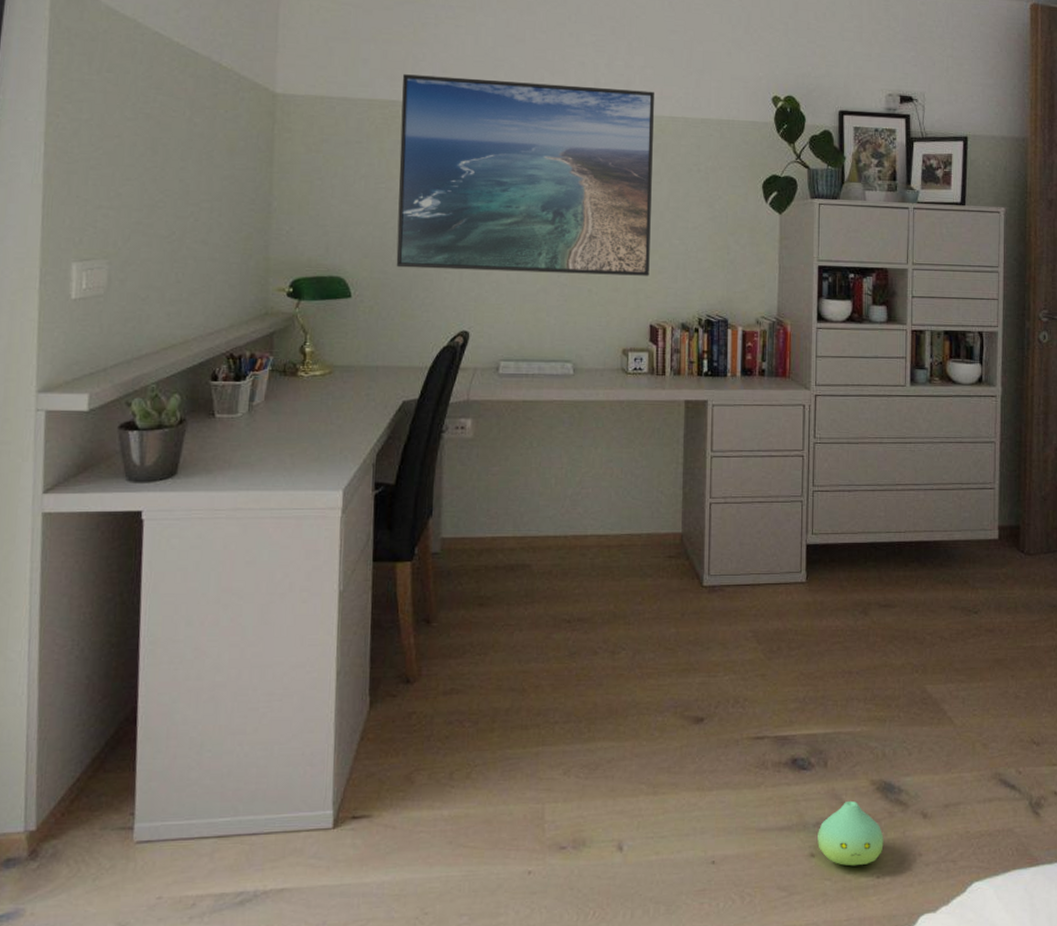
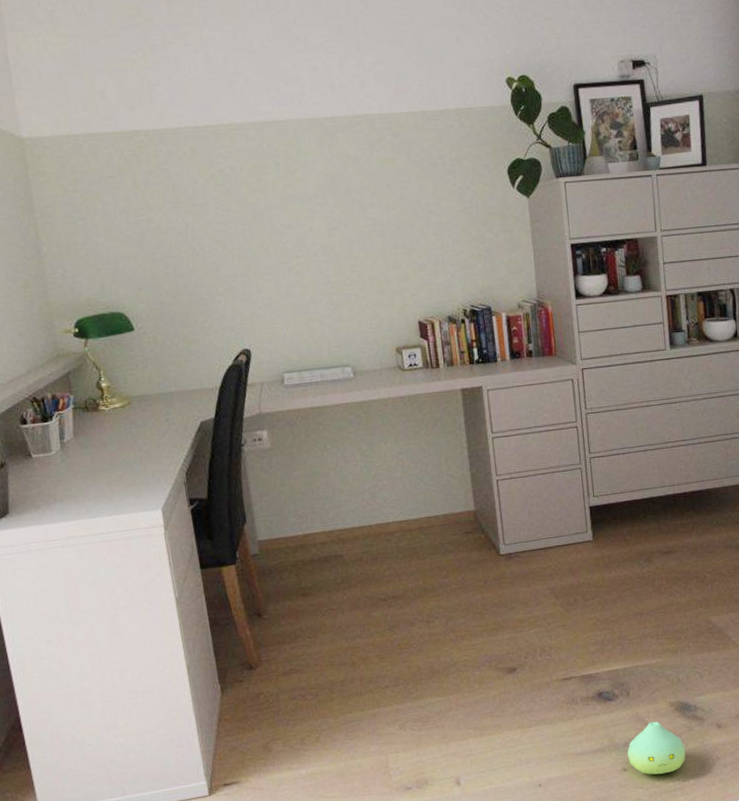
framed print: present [396,74,655,276] -> none [141,88,411,296]

